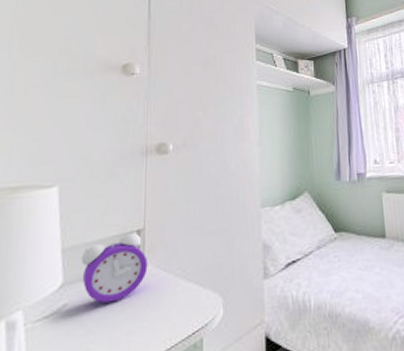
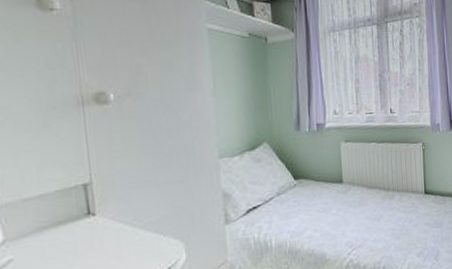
alarm clock: present [81,232,148,303] -> none [20,186,101,256]

